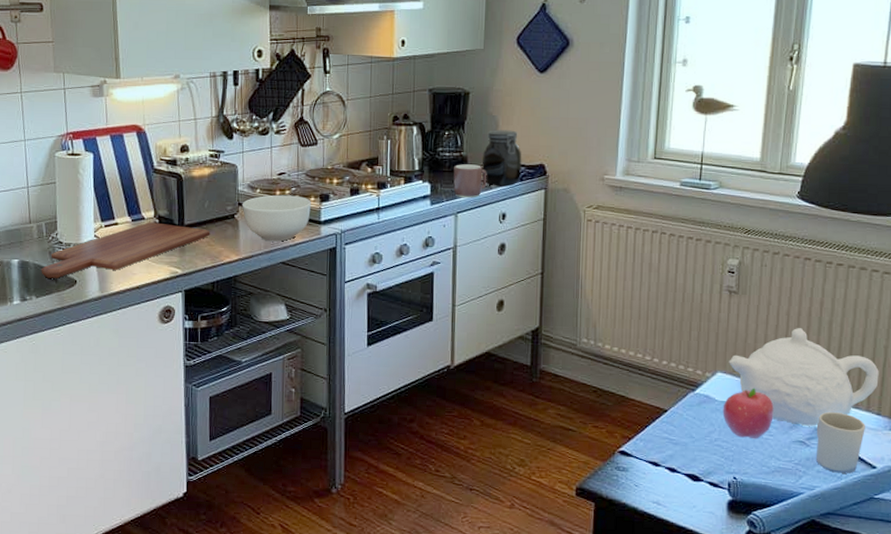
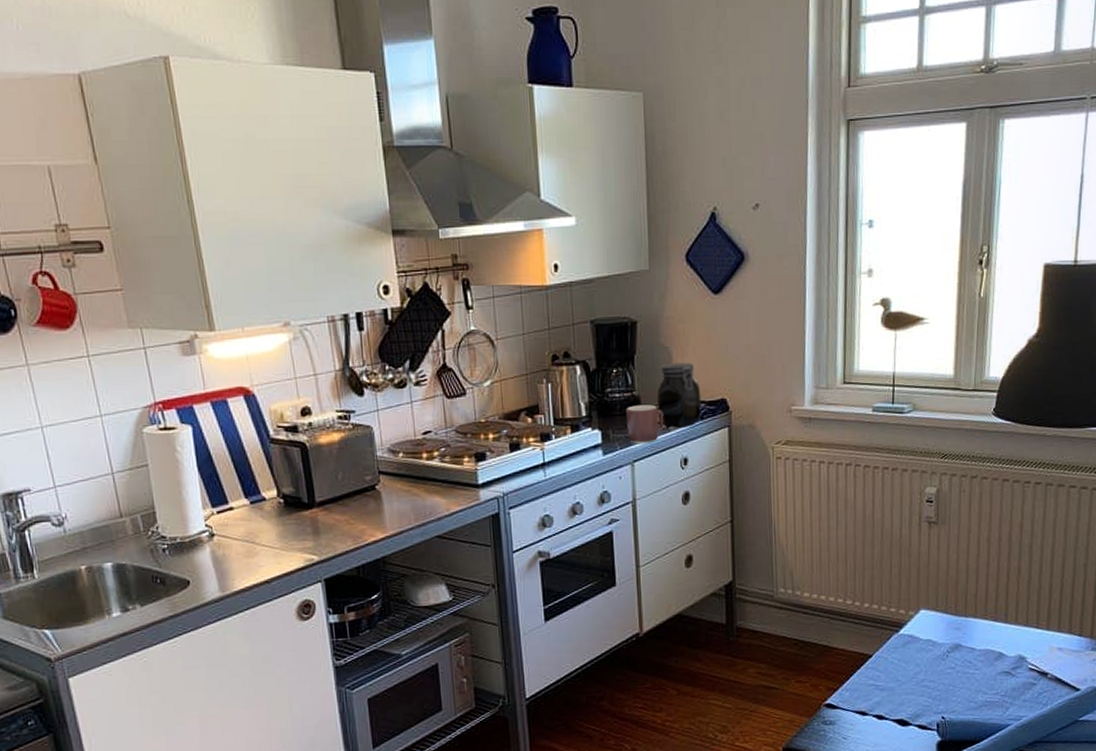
cutting board: present [41,222,210,279] -> none [142,502,349,582]
bowl: present [242,195,311,242] -> none [383,457,466,513]
fruit: present [722,388,774,440] -> none [927,622,979,676]
teapot: present [729,328,879,426] -> none [931,554,1080,656]
mug: present [816,411,865,474] -> none [1021,637,1068,700]

